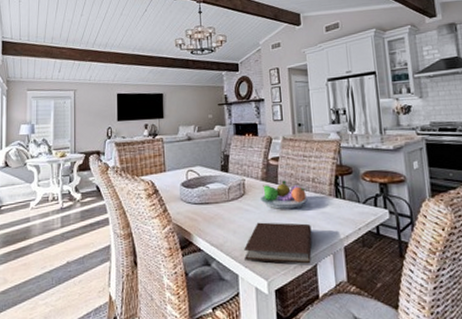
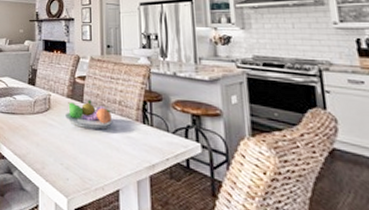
notebook: present [244,222,312,264] -> none [46,138,116,188]

